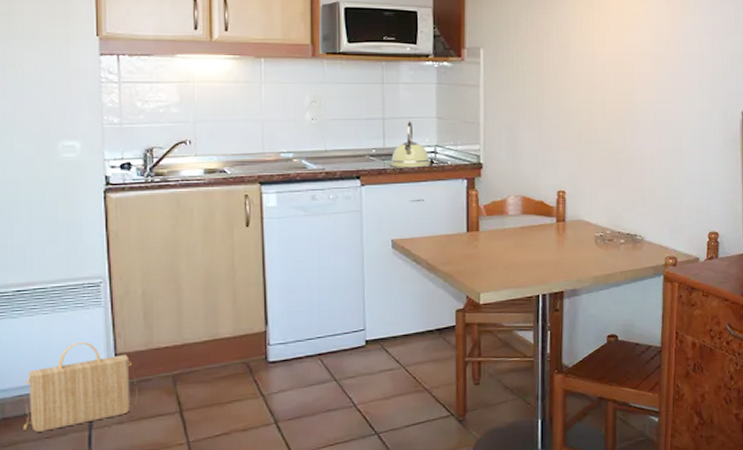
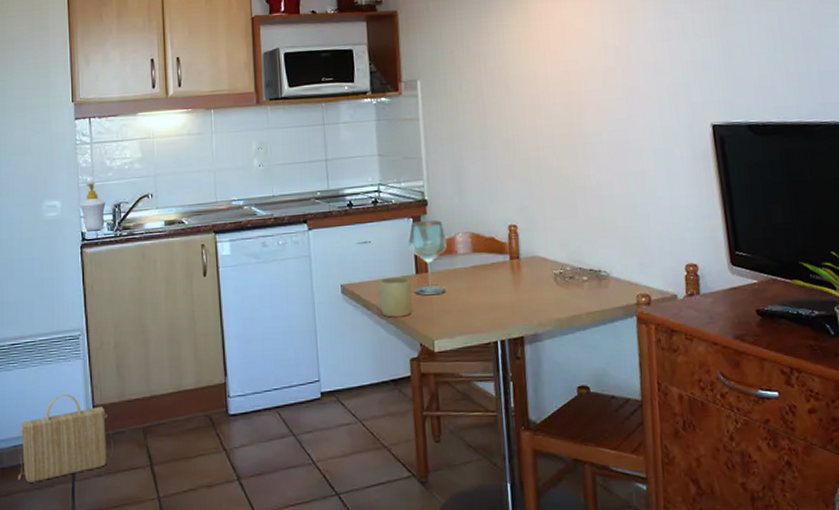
soap bottle: none [103,124,135,176] -> present [79,182,106,232]
kettle: present [390,121,431,168] -> none [335,161,376,210]
mug: none [430,233,463,272] -> present [379,276,413,318]
wine glass: none [461,182,499,253] -> present [408,220,448,296]

